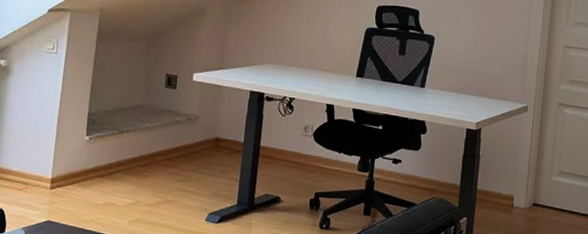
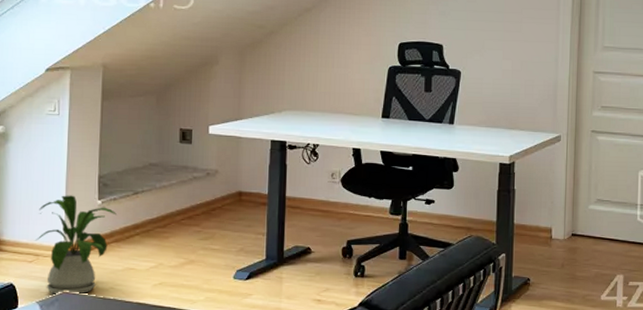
house plant: none [26,129,102,225] -> present [35,195,116,296]

